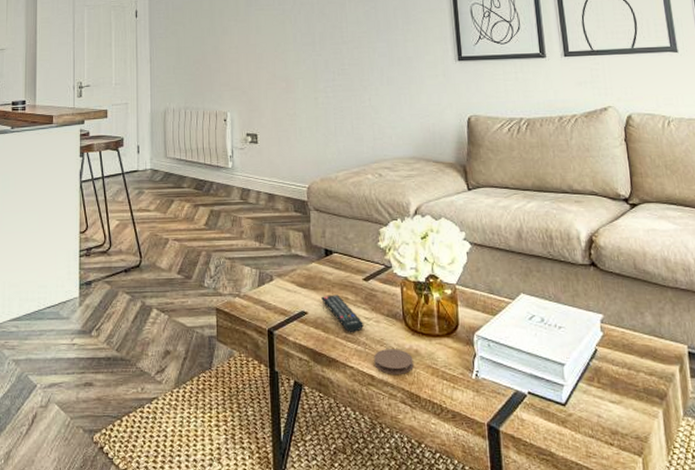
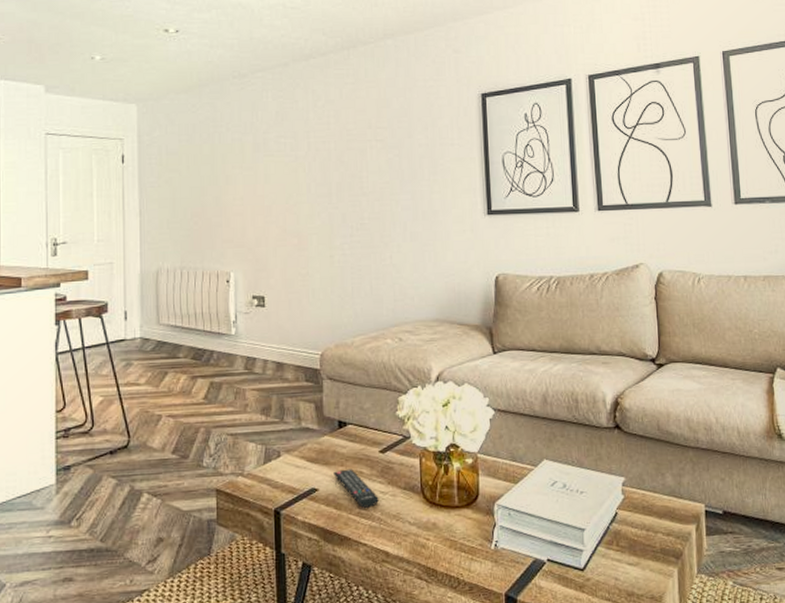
coaster: present [374,349,414,374] -> none [389,523,431,550]

